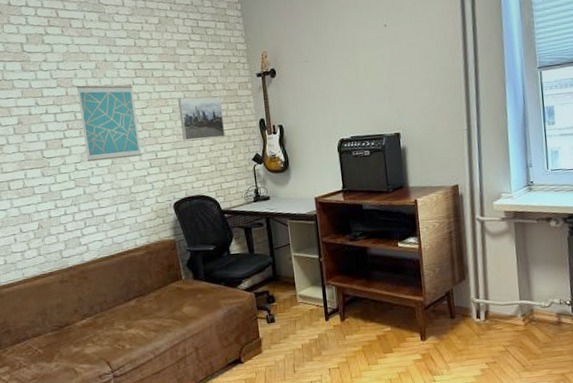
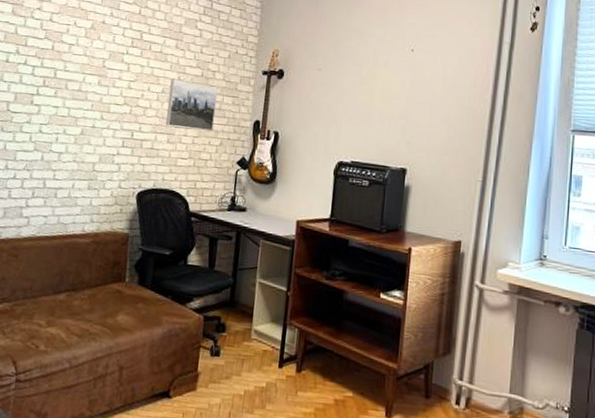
wall art: present [76,85,142,162] -> none [54,42,126,133]

